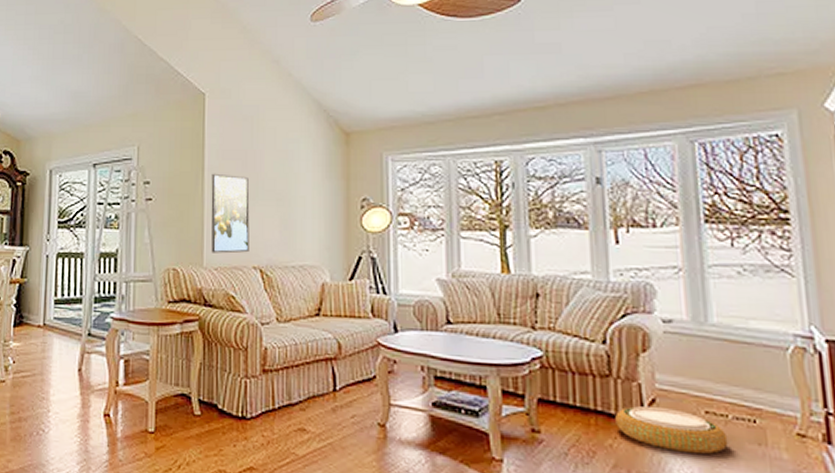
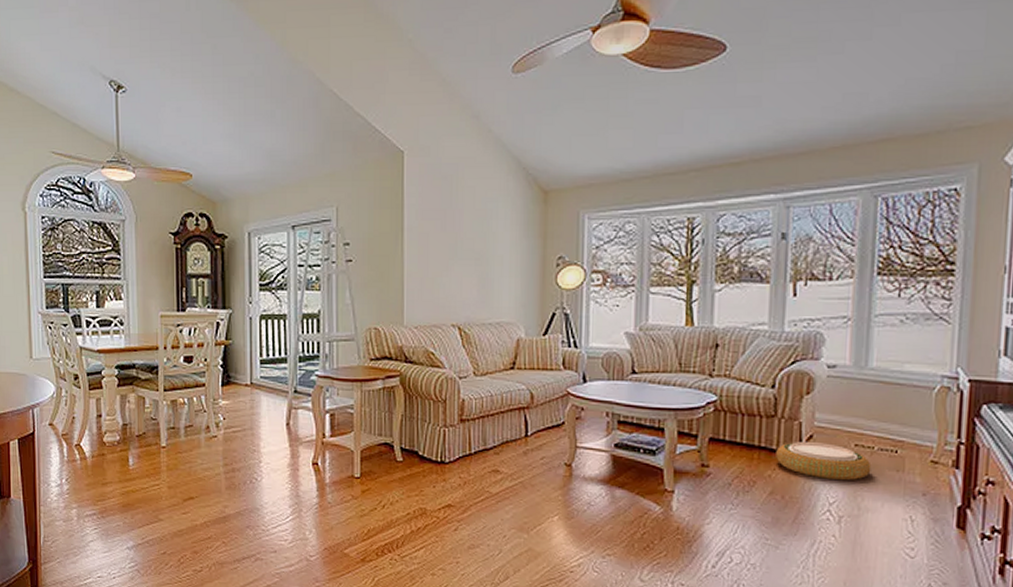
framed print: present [211,173,250,254] -> none [410,233,449,313]

